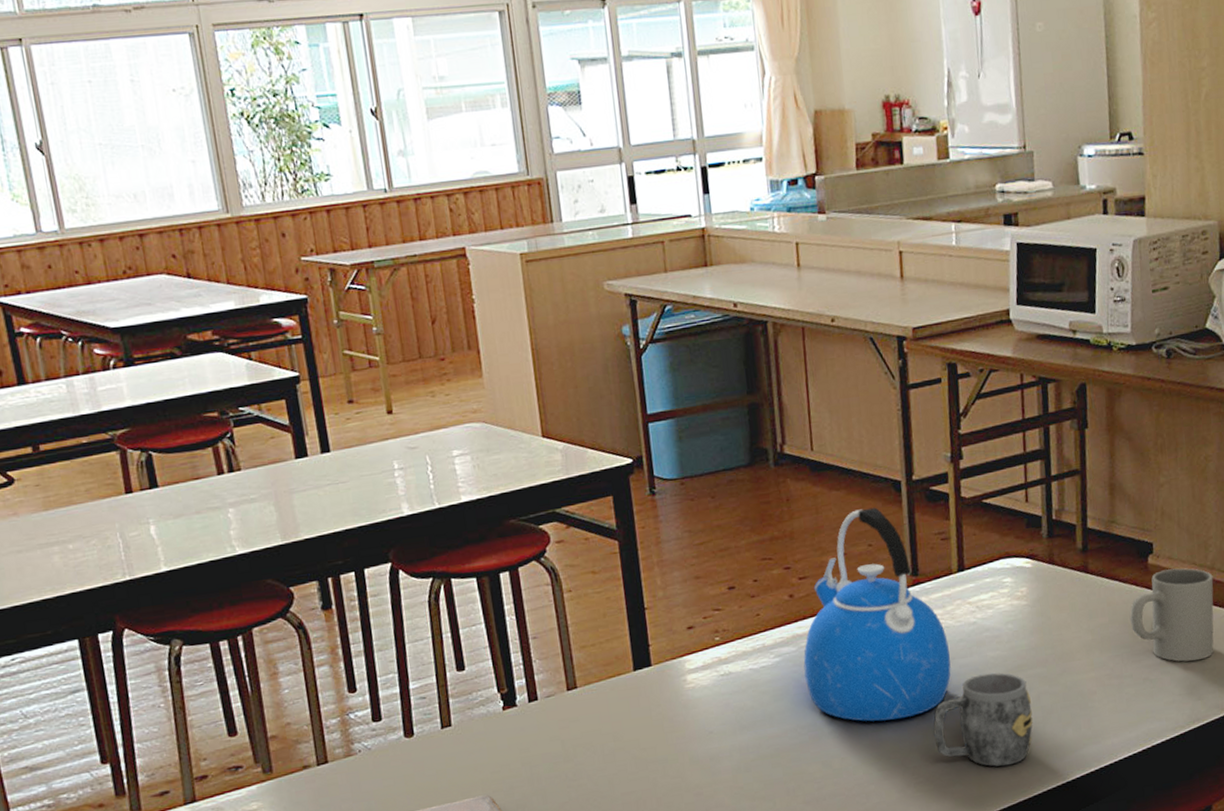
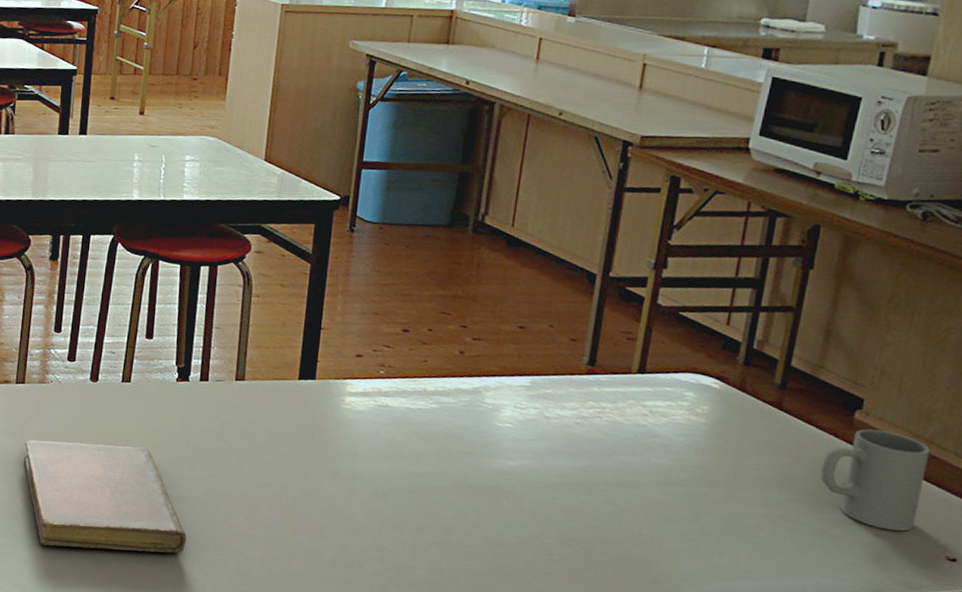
kettle: present [803,507,951,722] -> none [458,290,612,496]
mug: present [933,673,1033,767] -> none [576,476,690,573]

